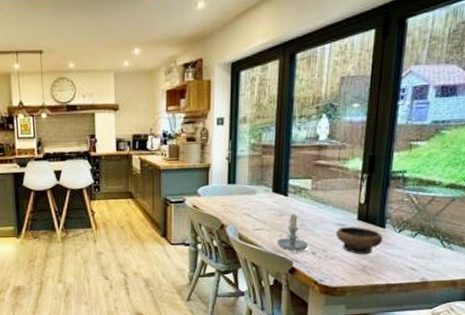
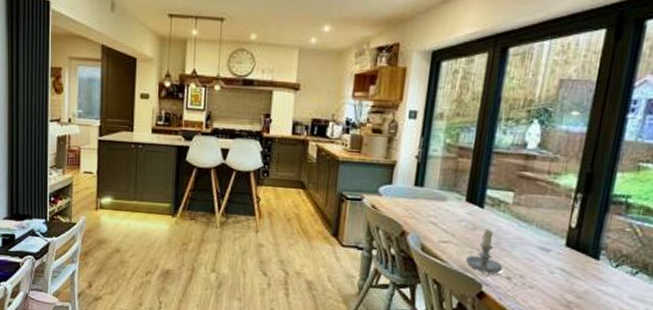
bowl: present [336,226,383,255] -> none [537,251,596,288]

